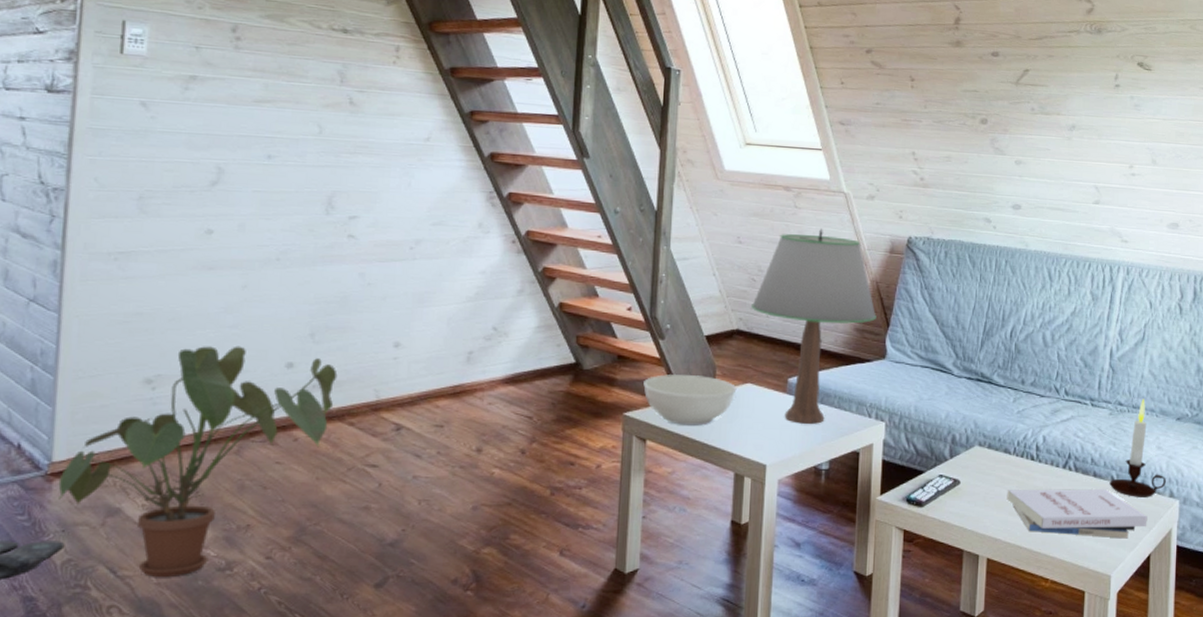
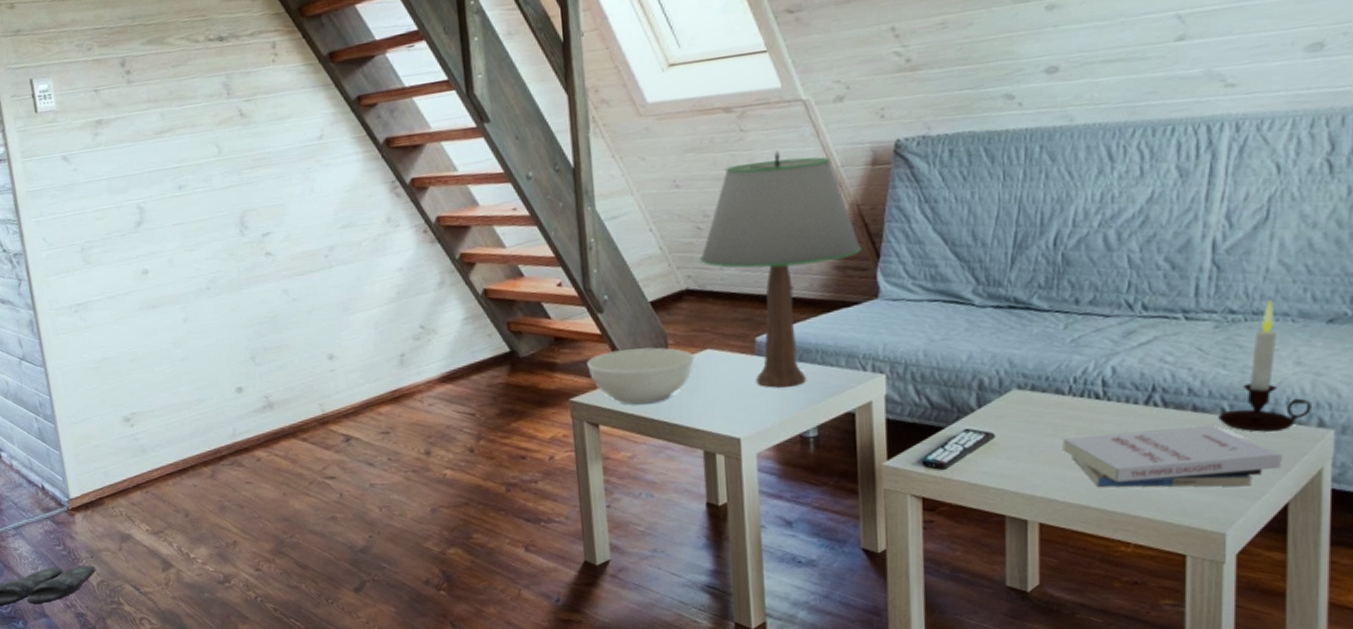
house plant: present [58,346,338,577] -> none [78,377,286,592]

